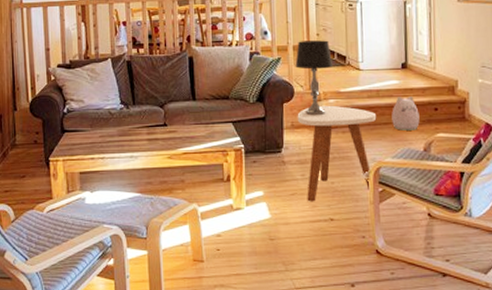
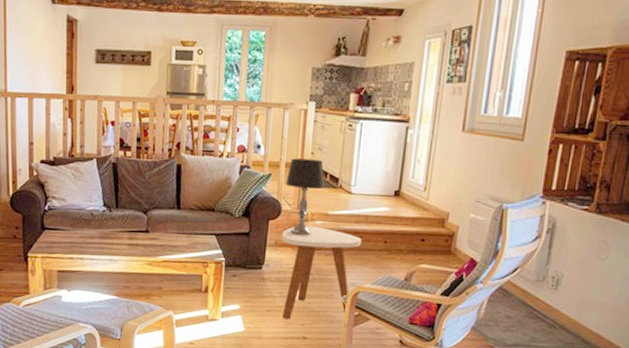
plush toy: present [392,96,420,130] -> none [377,224,406,259]

